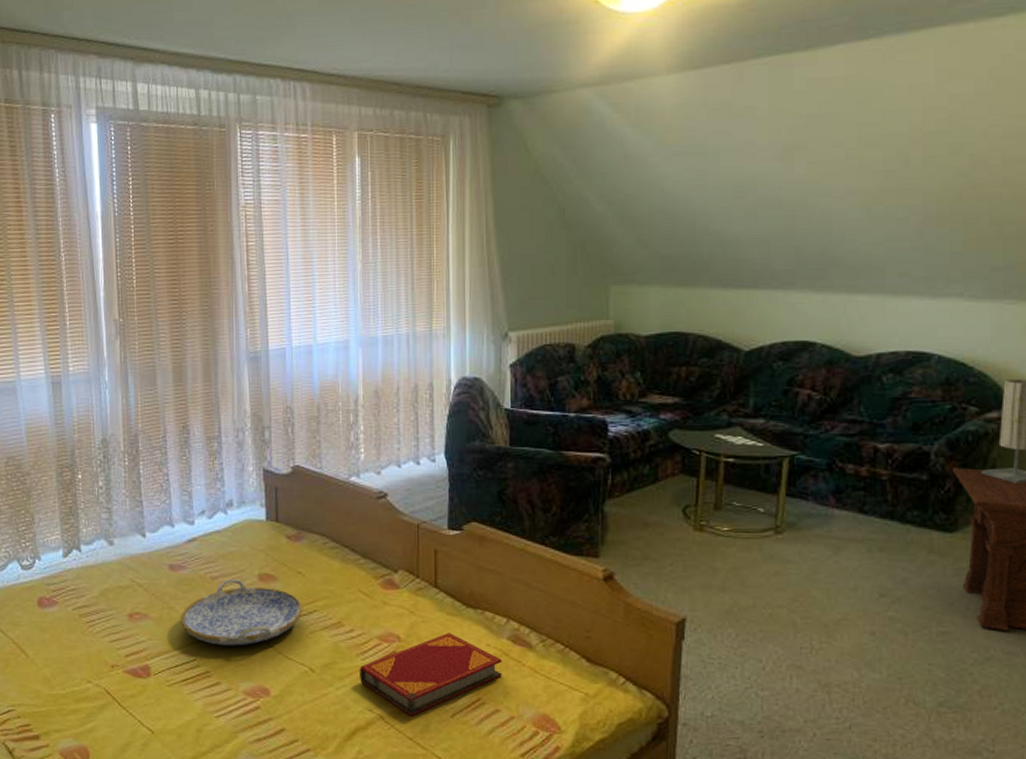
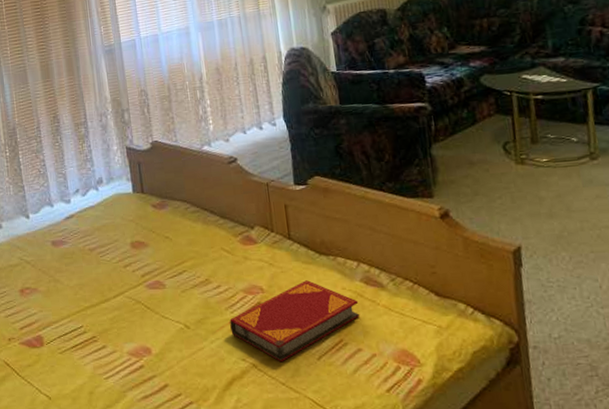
serving tray: present [180,579,303,646] -> none [65,249,174,311]

